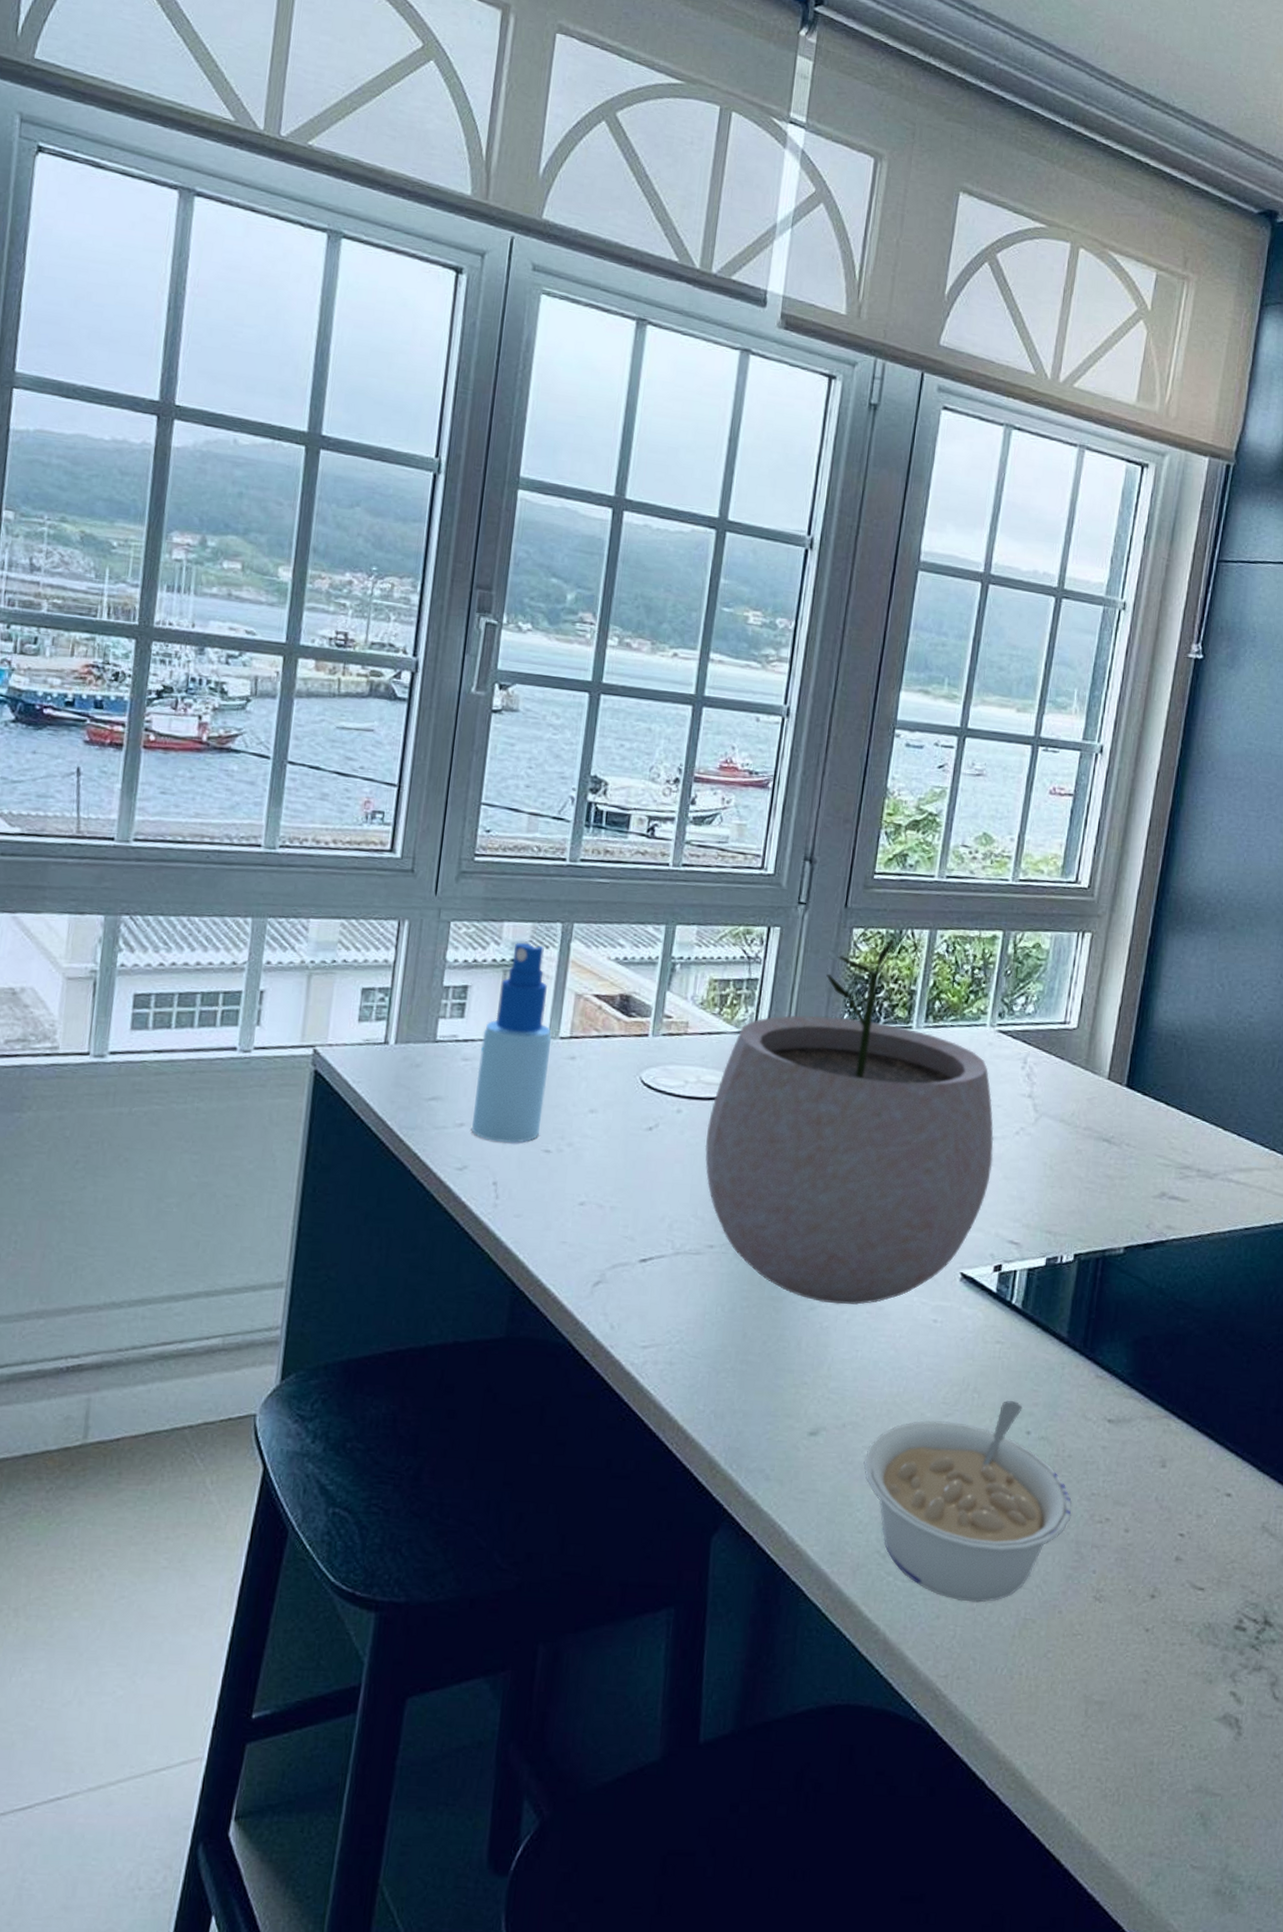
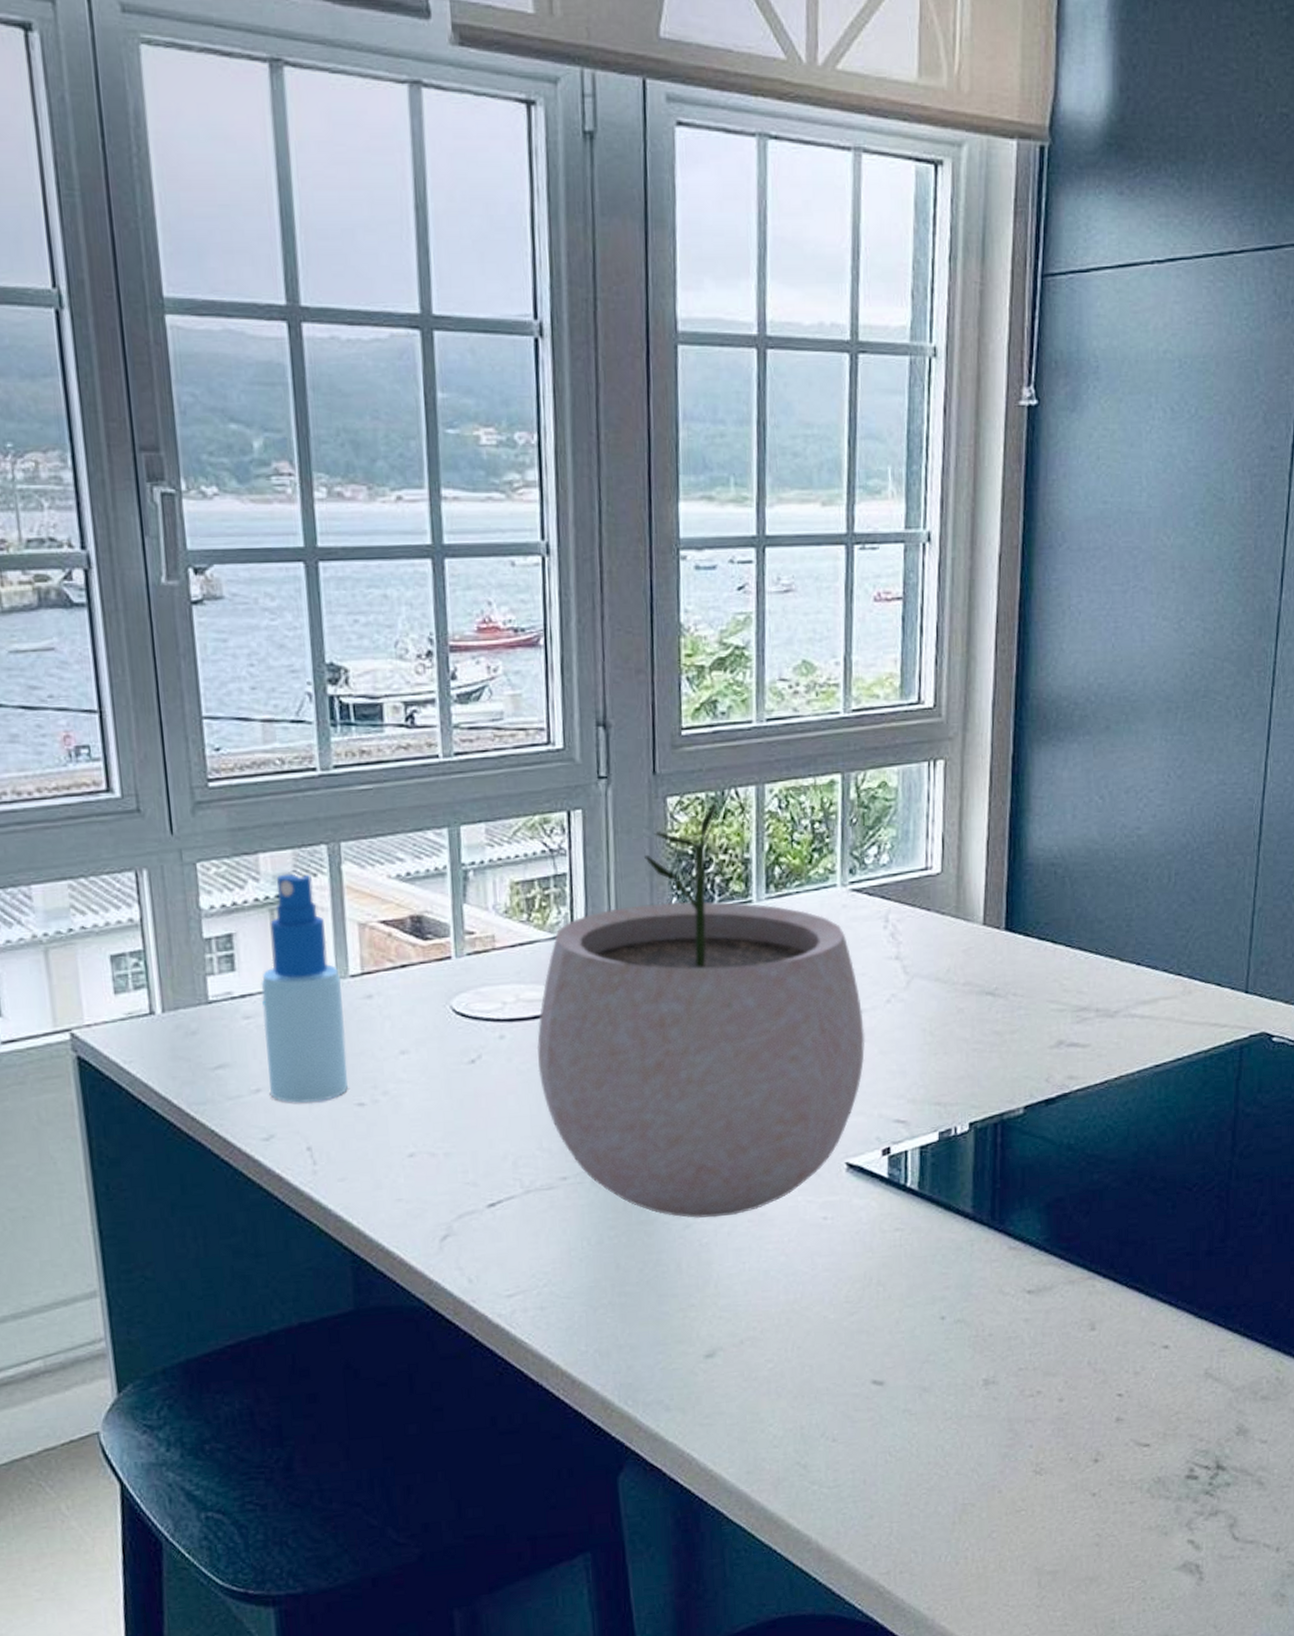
legume: present [863,1401,1072,1603] -> none [769,1288,1000,1498]

